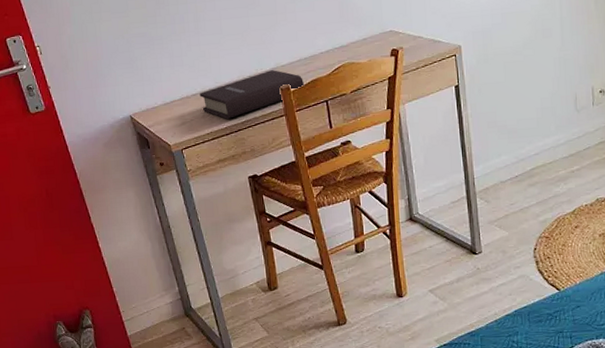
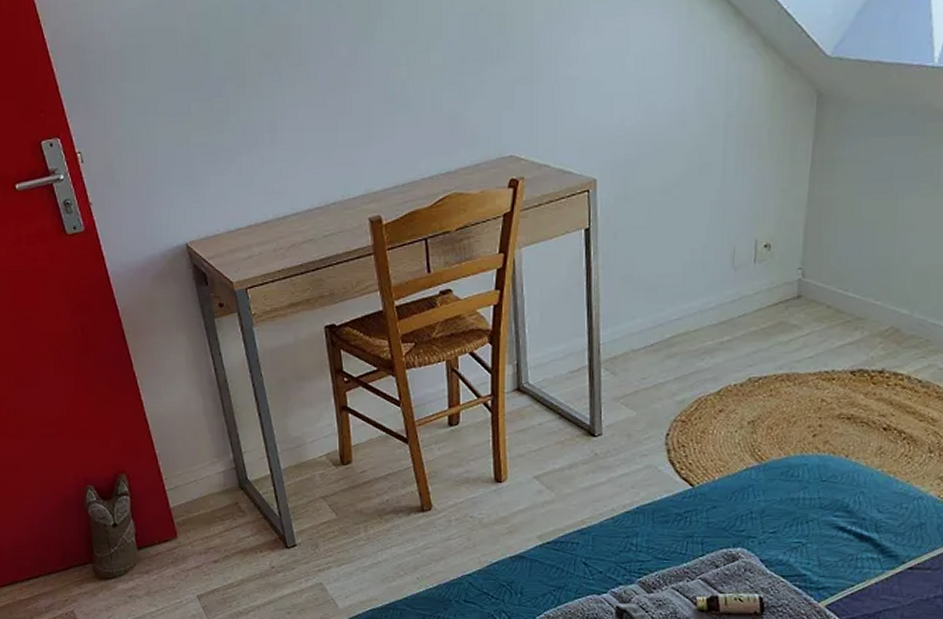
book: present [200,70,305,119] -> none [272,197,400,254]

